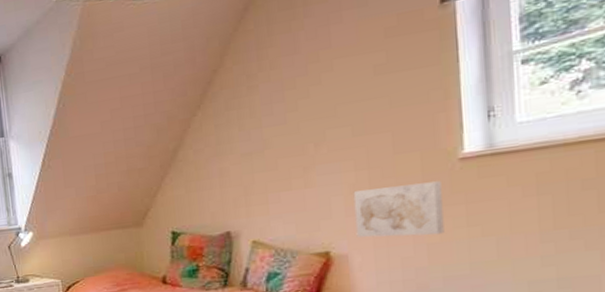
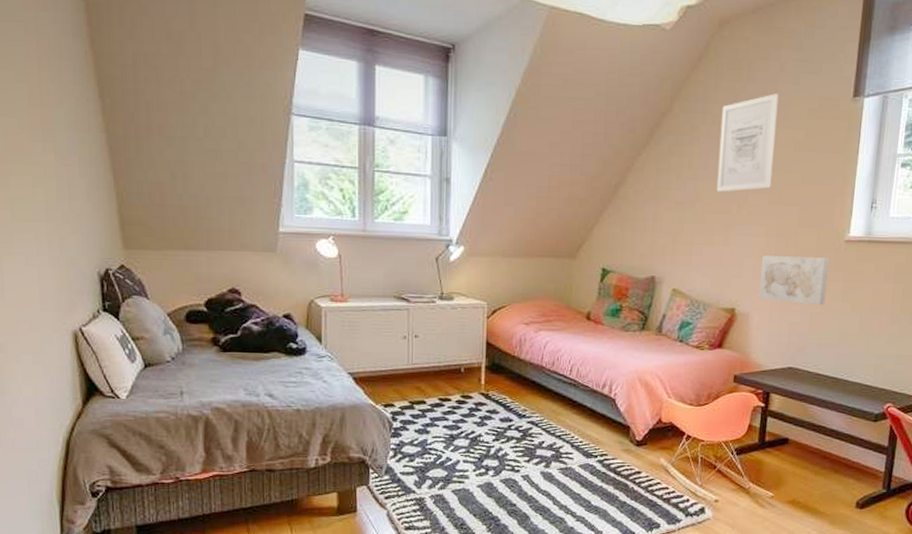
wall art: none [279,21,352,136] -> present [716,93,779,192]

